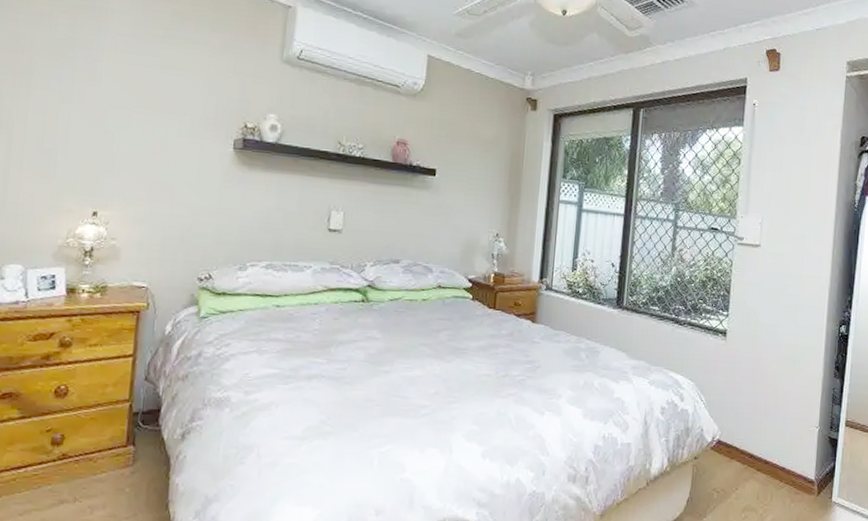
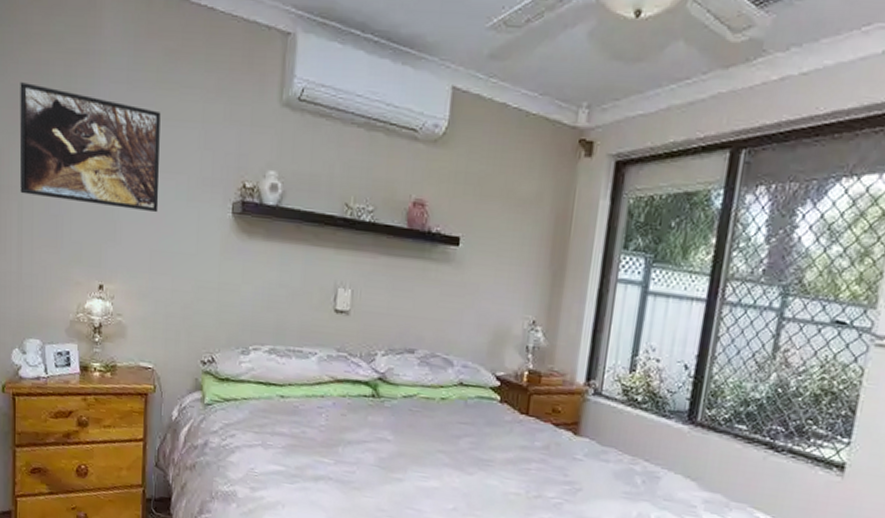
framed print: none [11,30,166,148] -> present [19,82,161,213]

